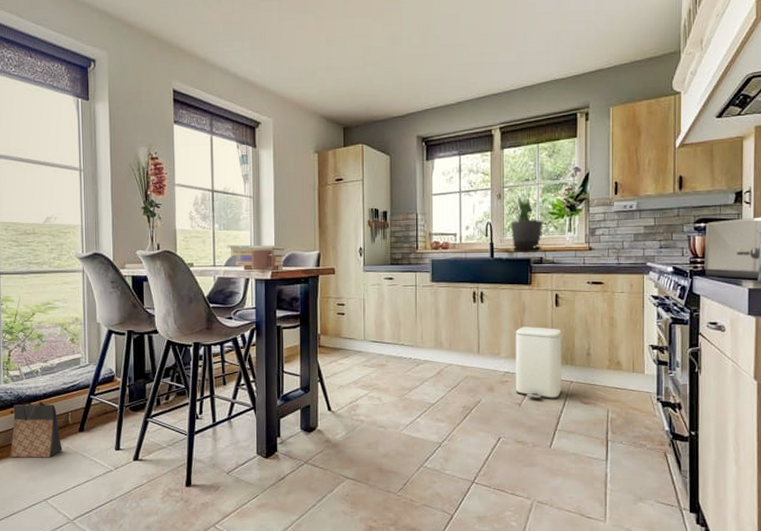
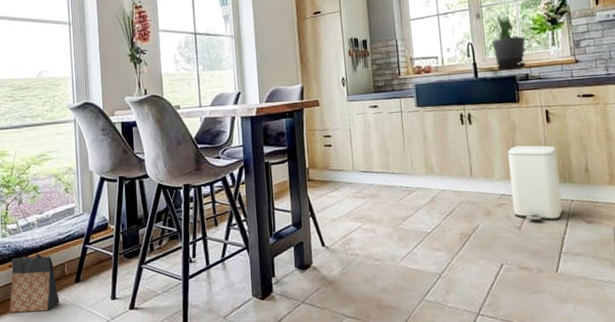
books: present [226,244,285,272] -> none [211,81,269,109]
mug: present [251,250,276,272] -> none [236,86,260,110]

